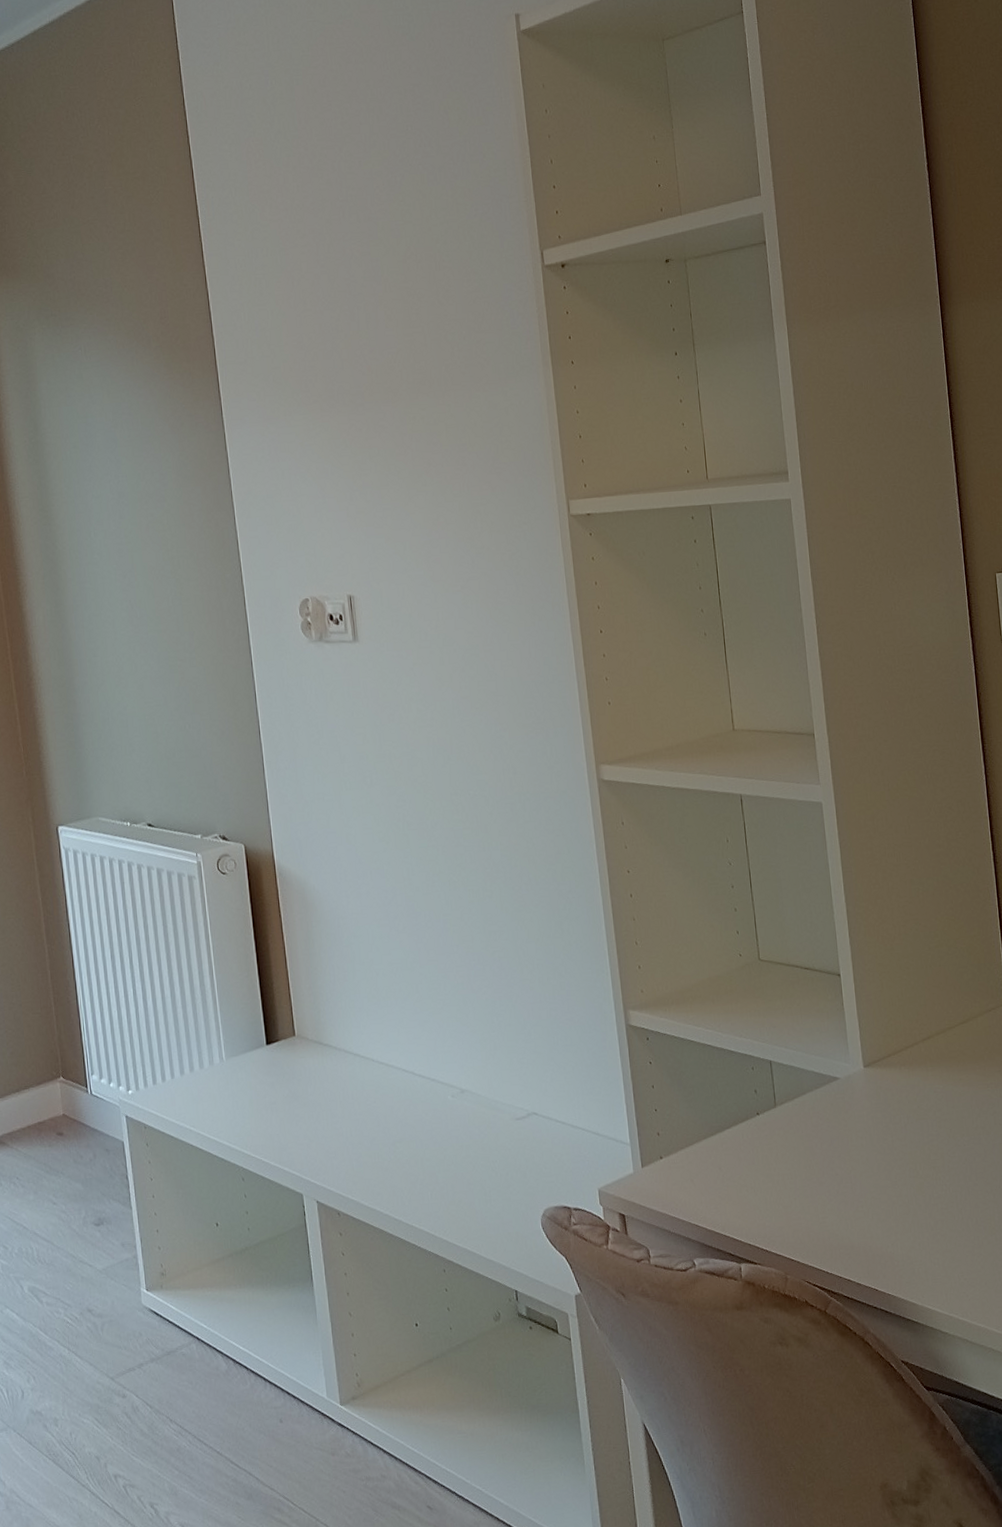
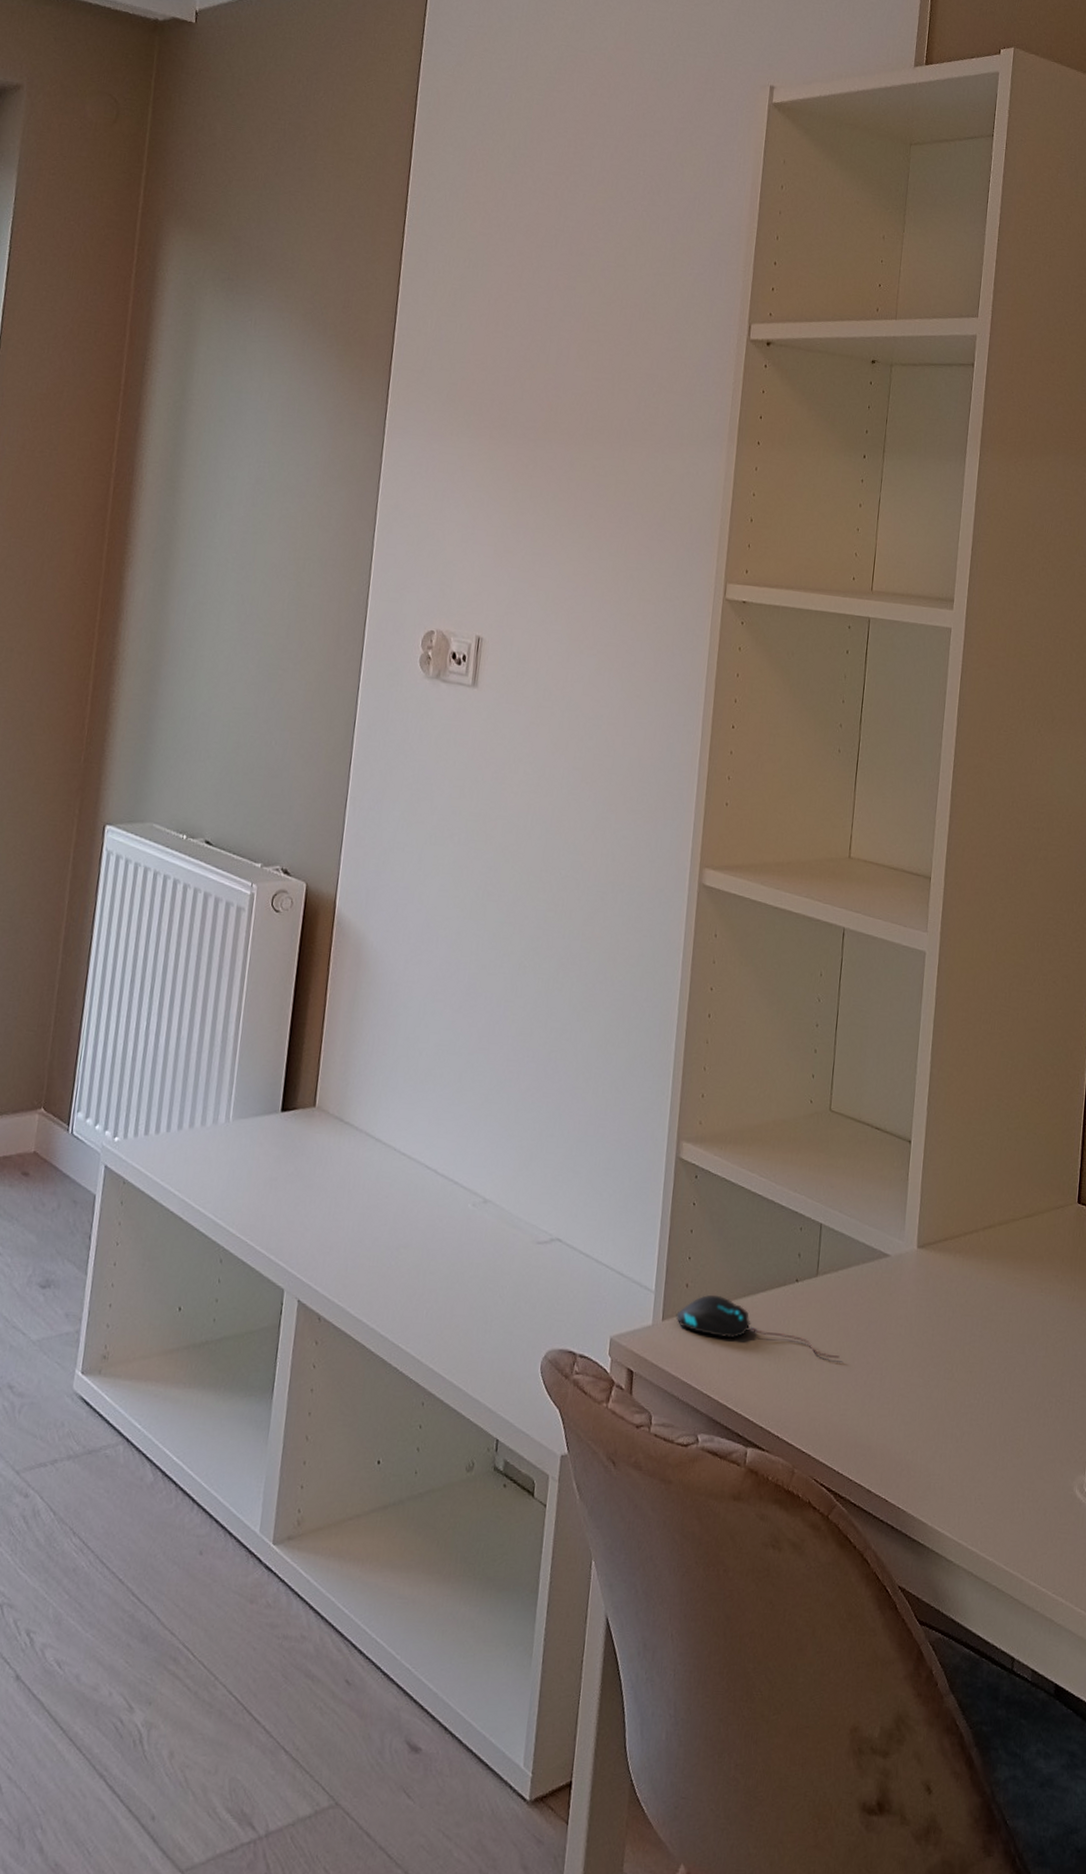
mouse: none [653,1138,810,1177] -> present [676,1294,840,1359]

